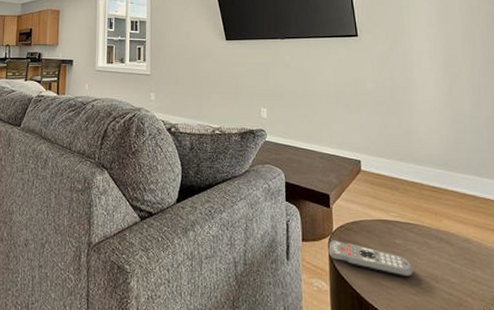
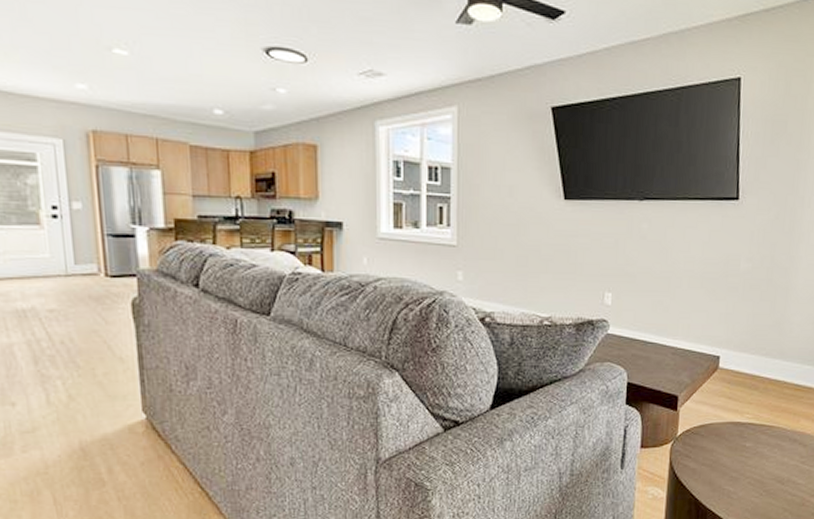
remote control: present [328,240,413,278] -> none [669,446,760,481]

